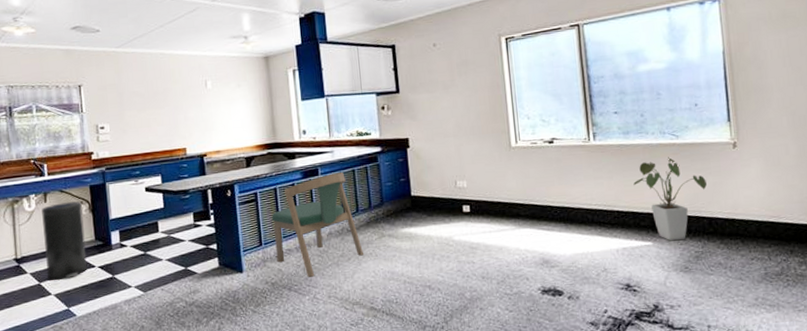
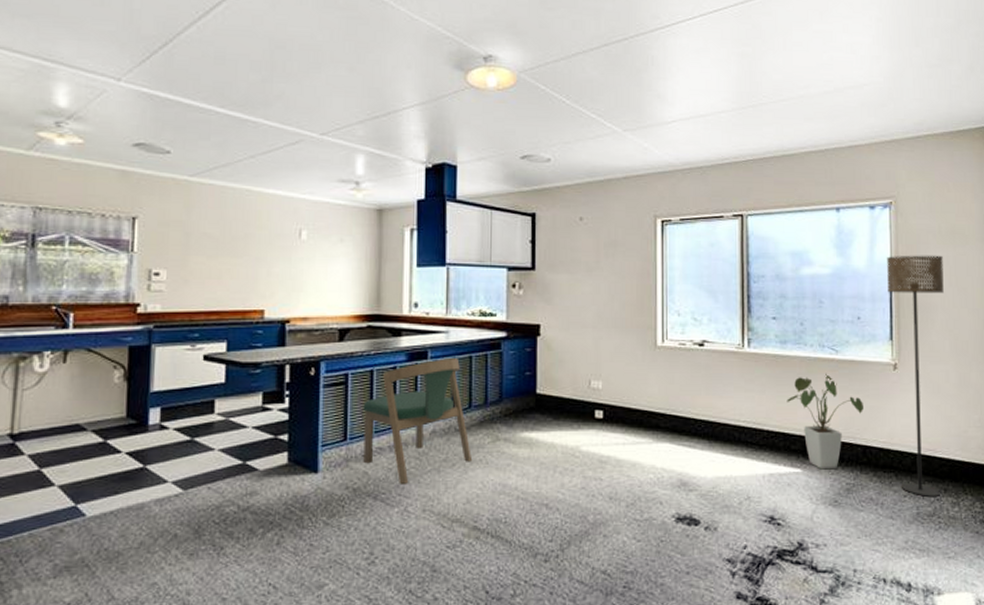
pedal bin: present [41,201,88,281] -> none [53,364,116,468]
floor lamp: none [719,39,787,259] -> present [887,255,944,498]

